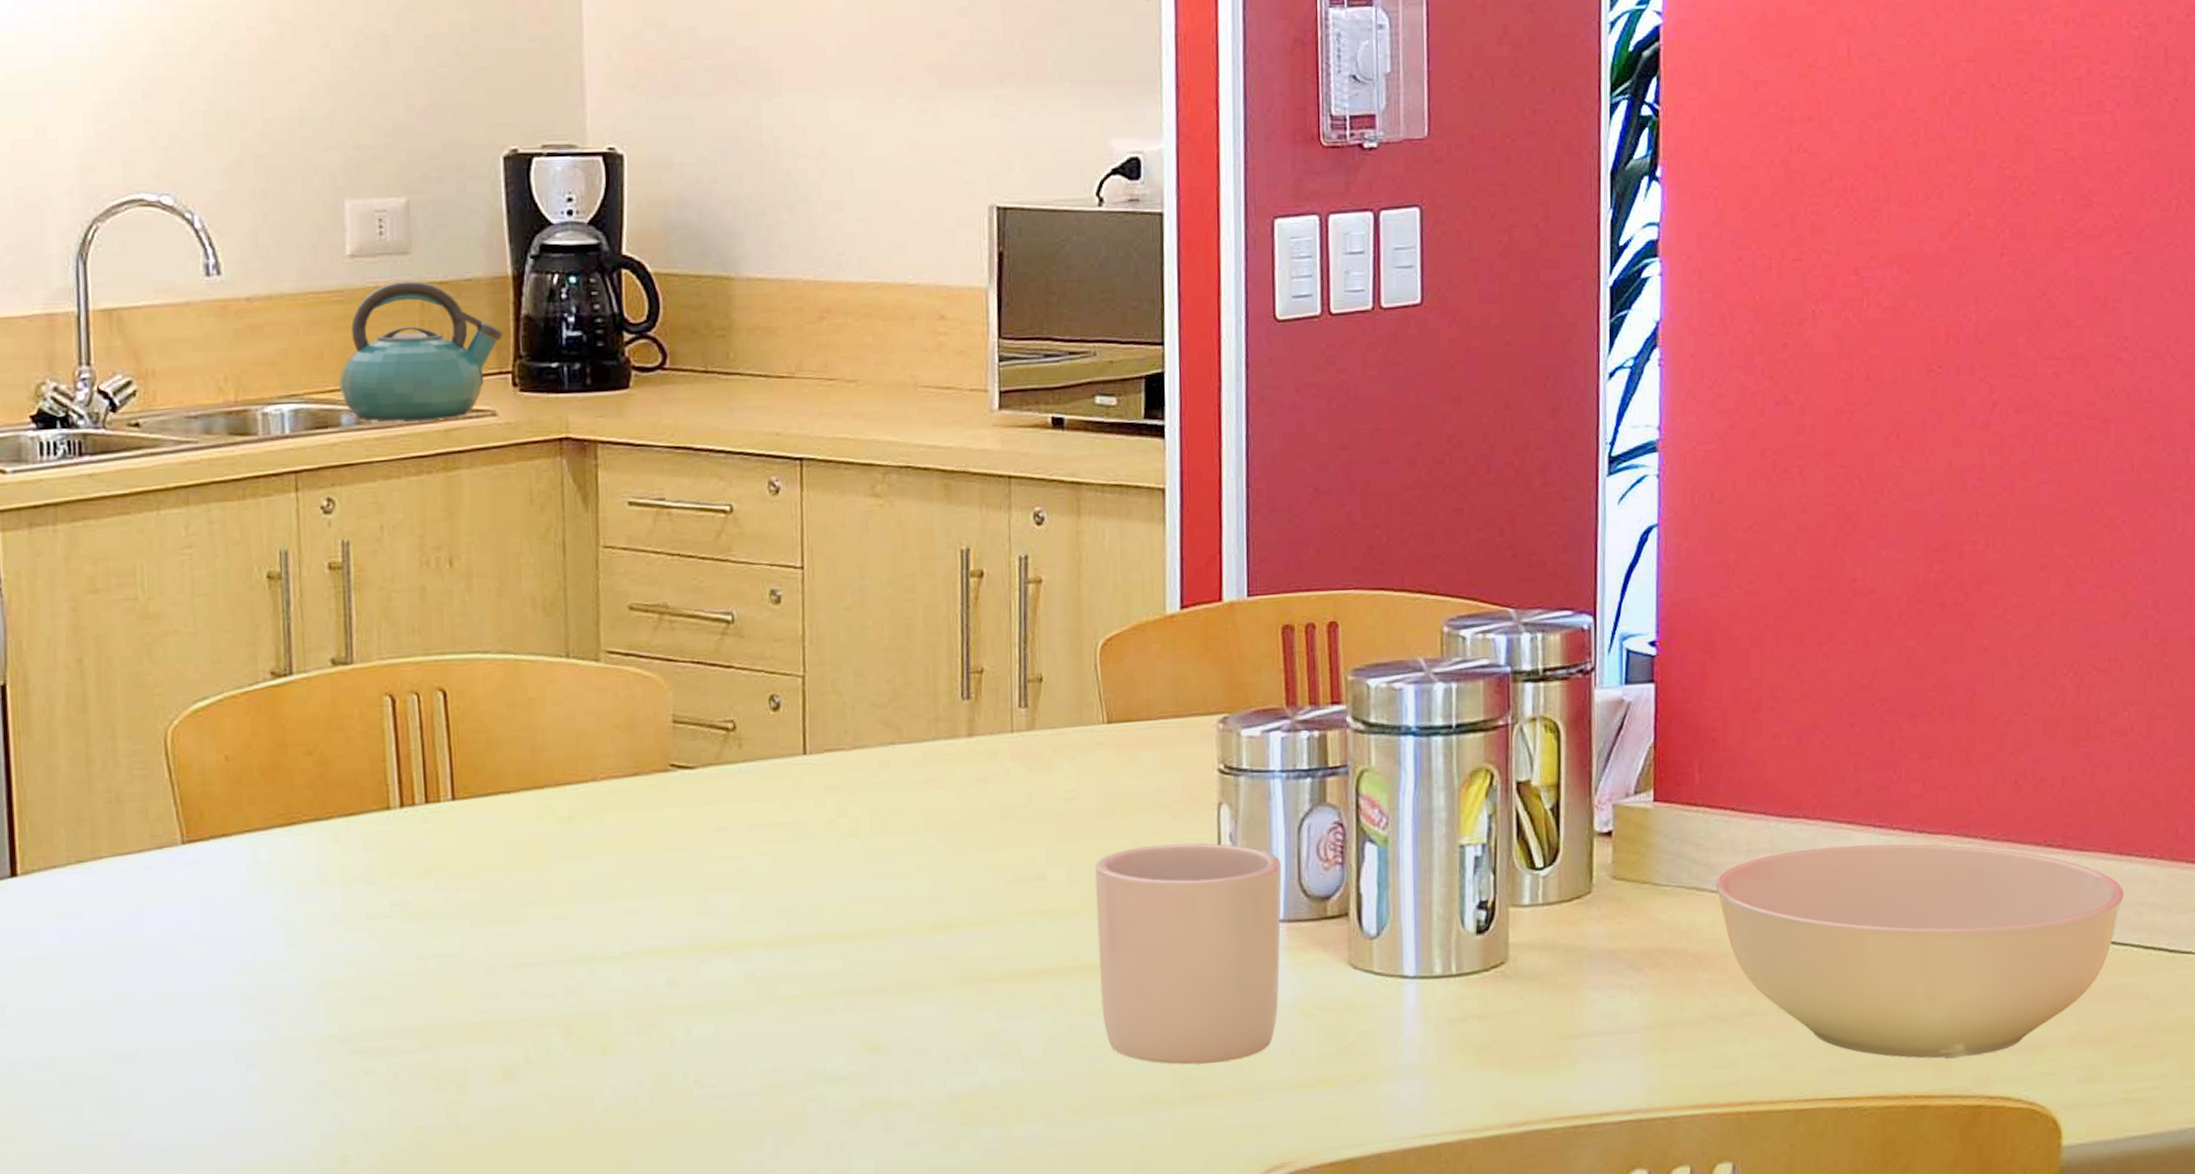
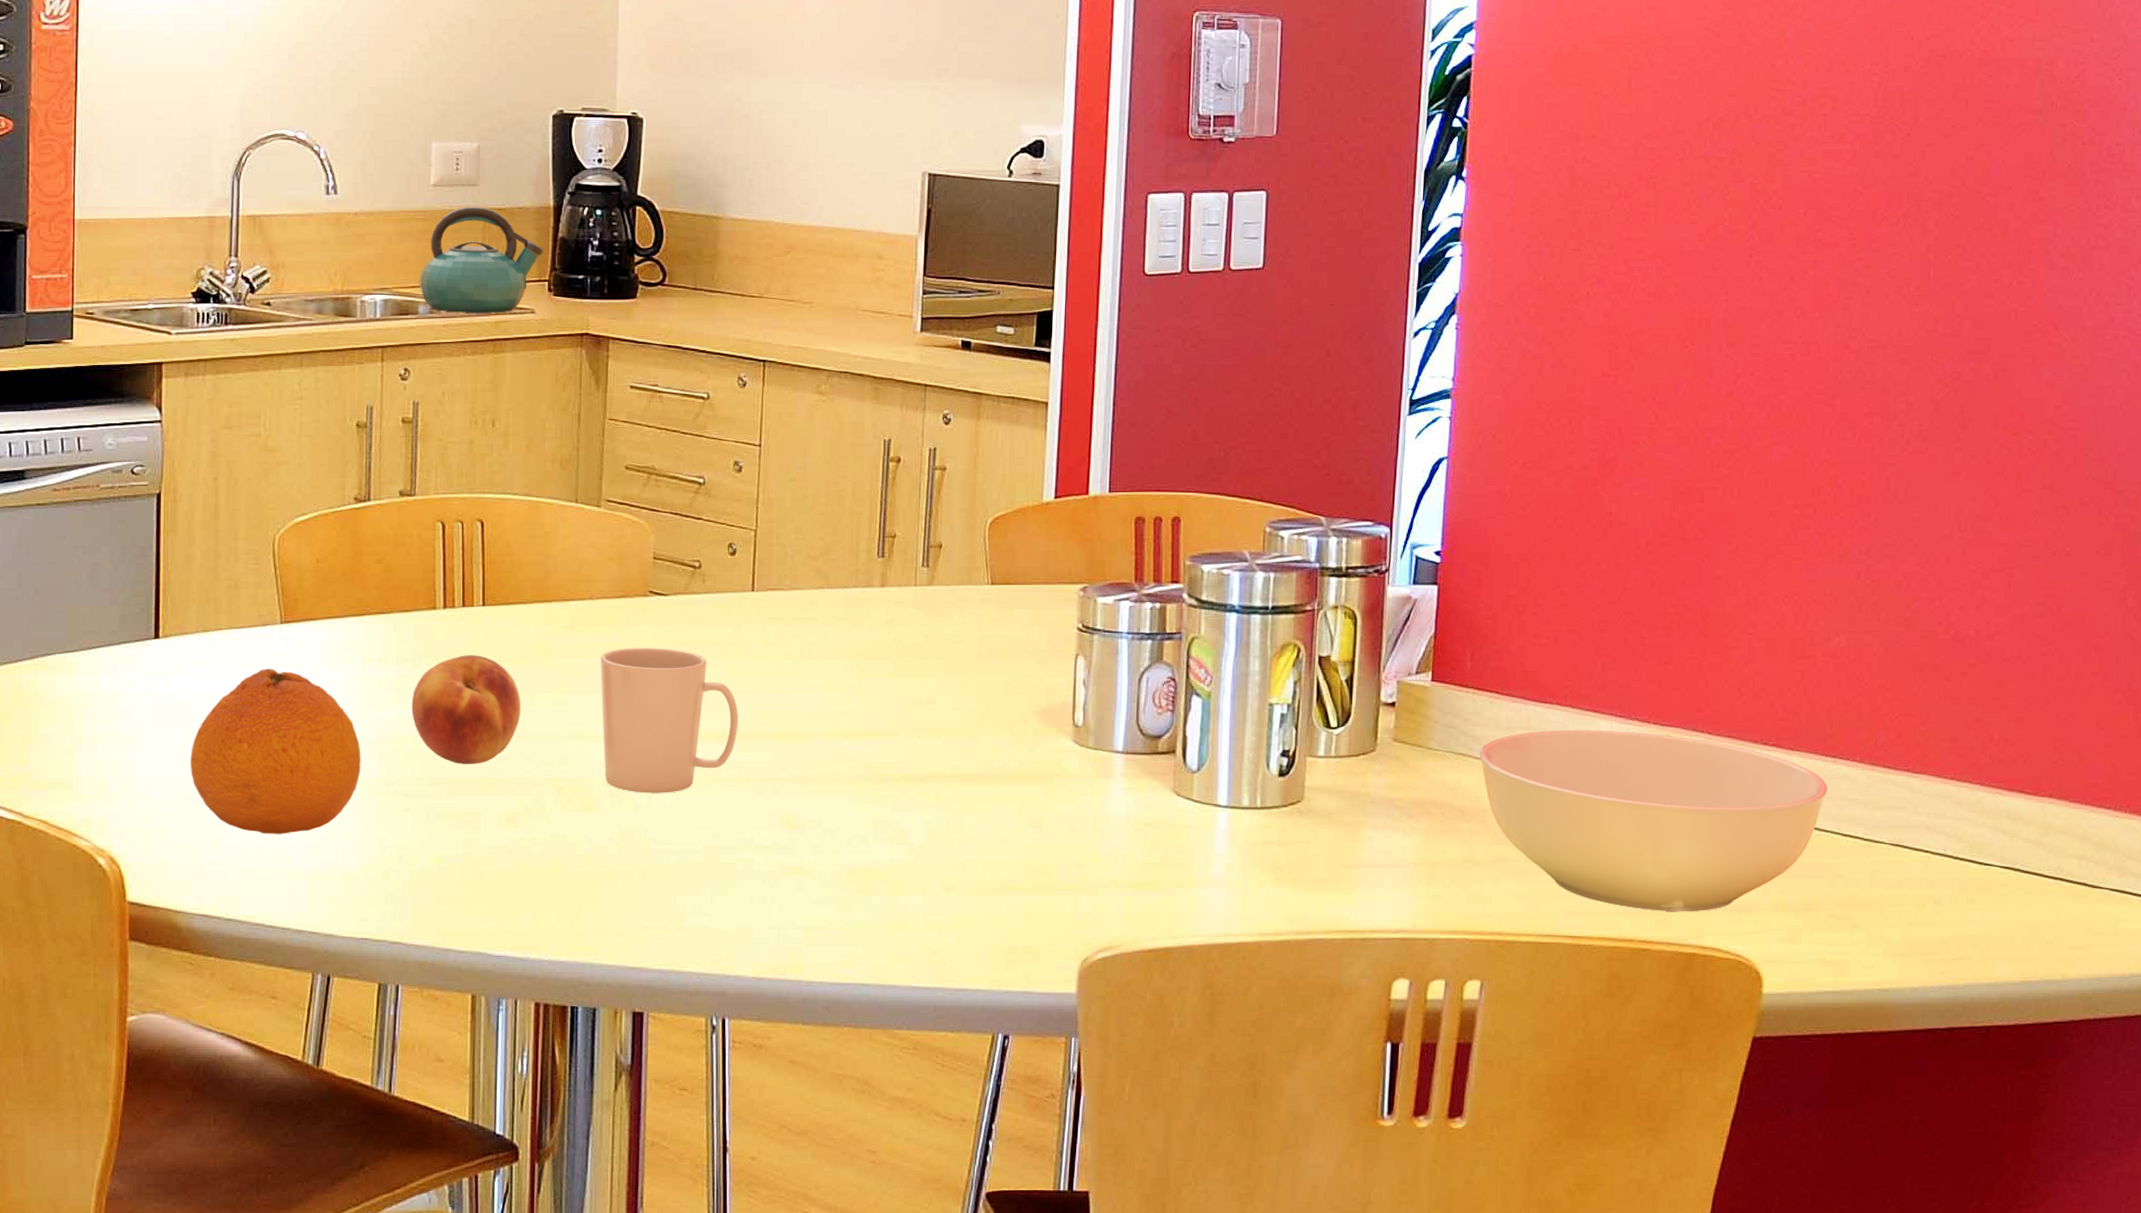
fruit: none [70,903,304,1121] -> present [191,668,361,834]
fruit: none [365,864,512,1008] -> present [411,655,521,764]
mug: none [612,836,797,1025] -> present [600,648,738,793]
mug: present [1095,843,1282,1065] -> none [973,684,1124,861]

